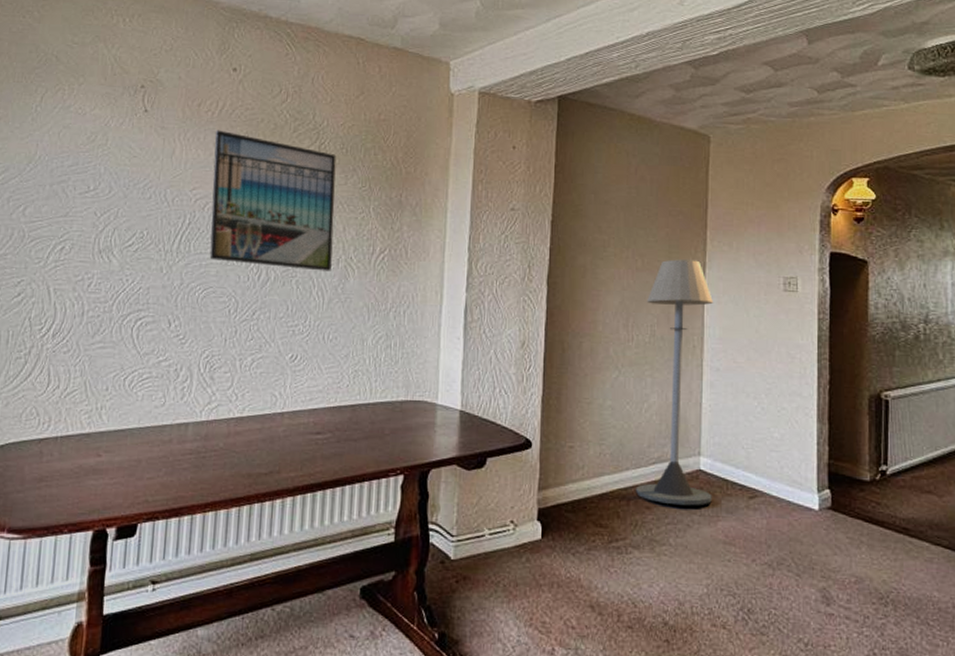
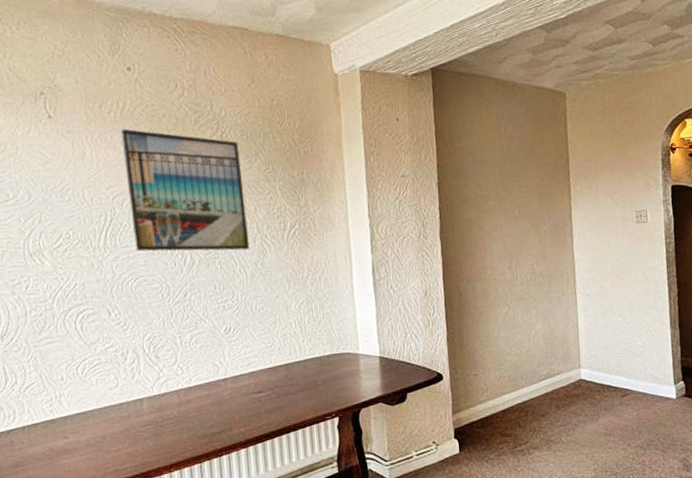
floor lamp: present [635,259,713,506] -> none [525,204,593,410]

